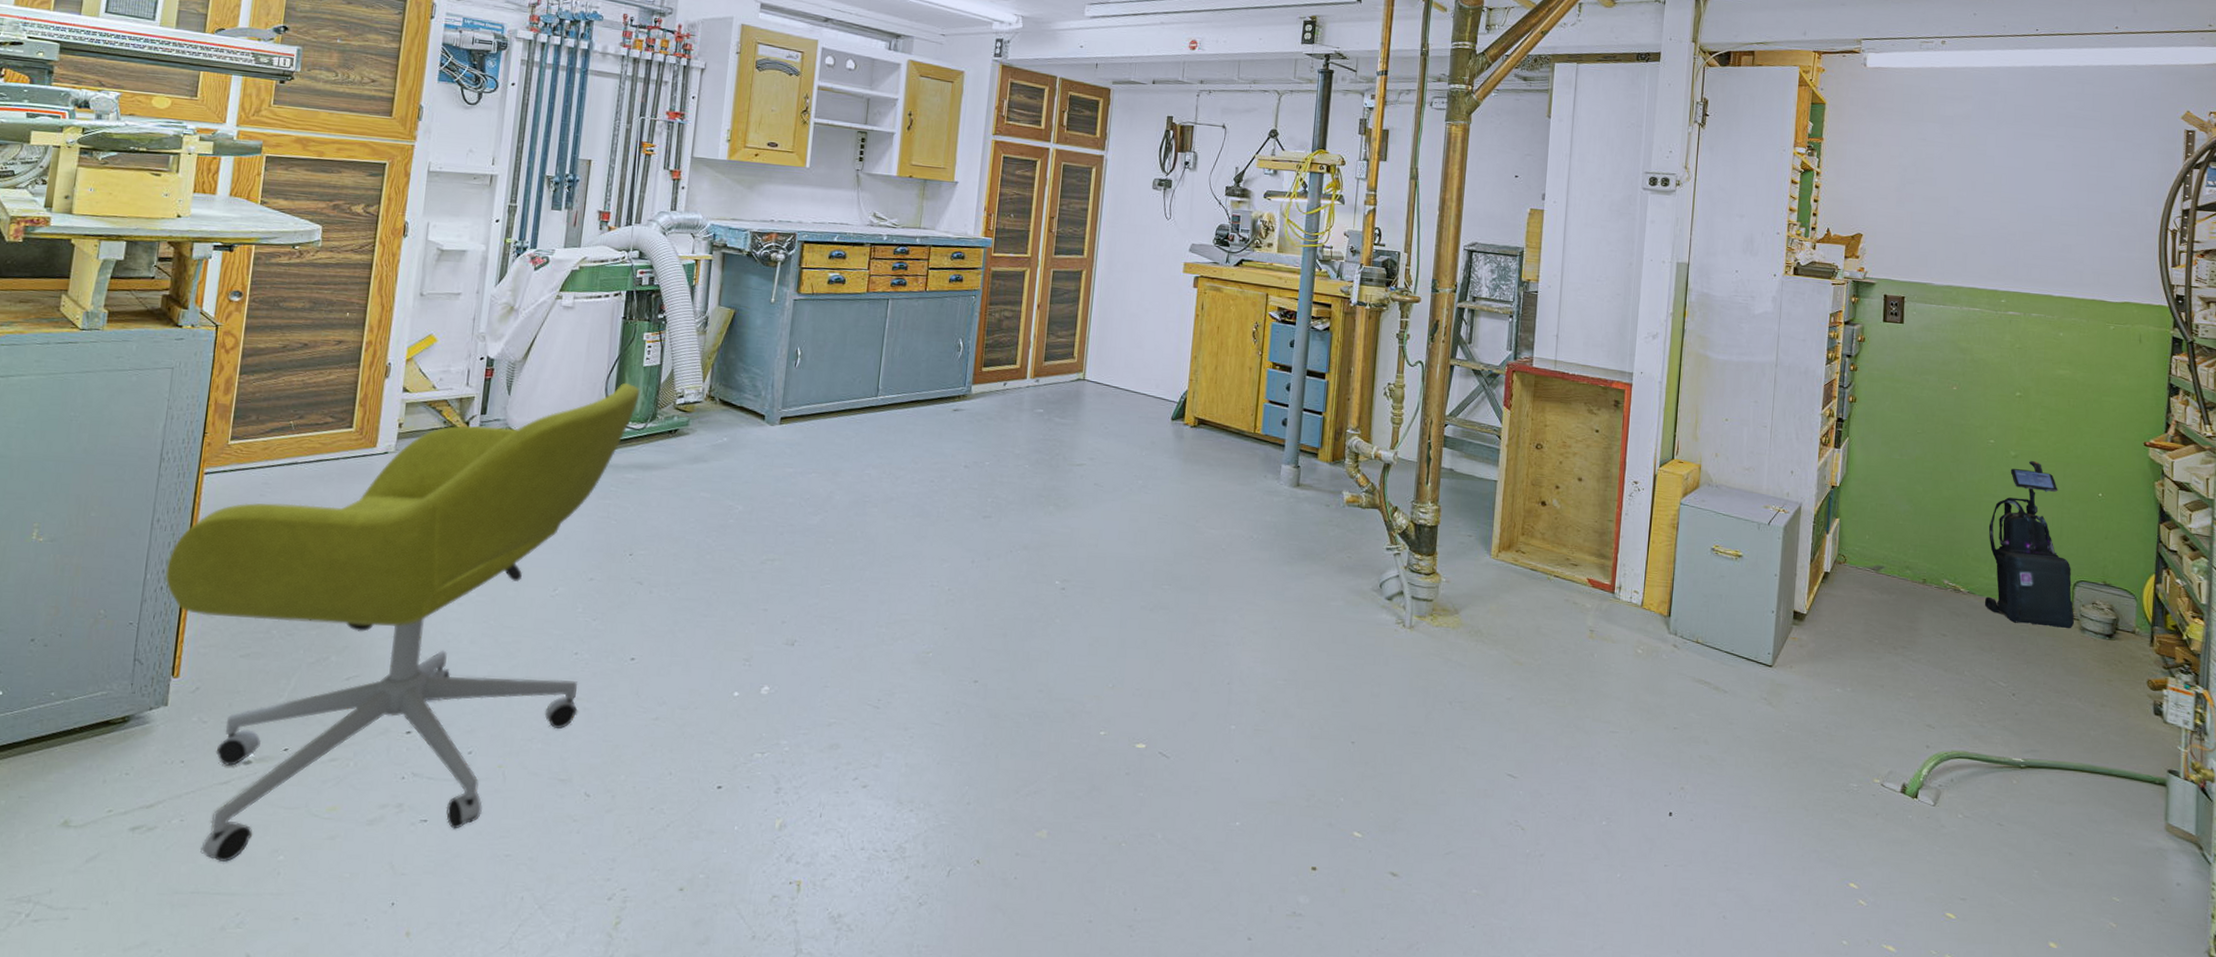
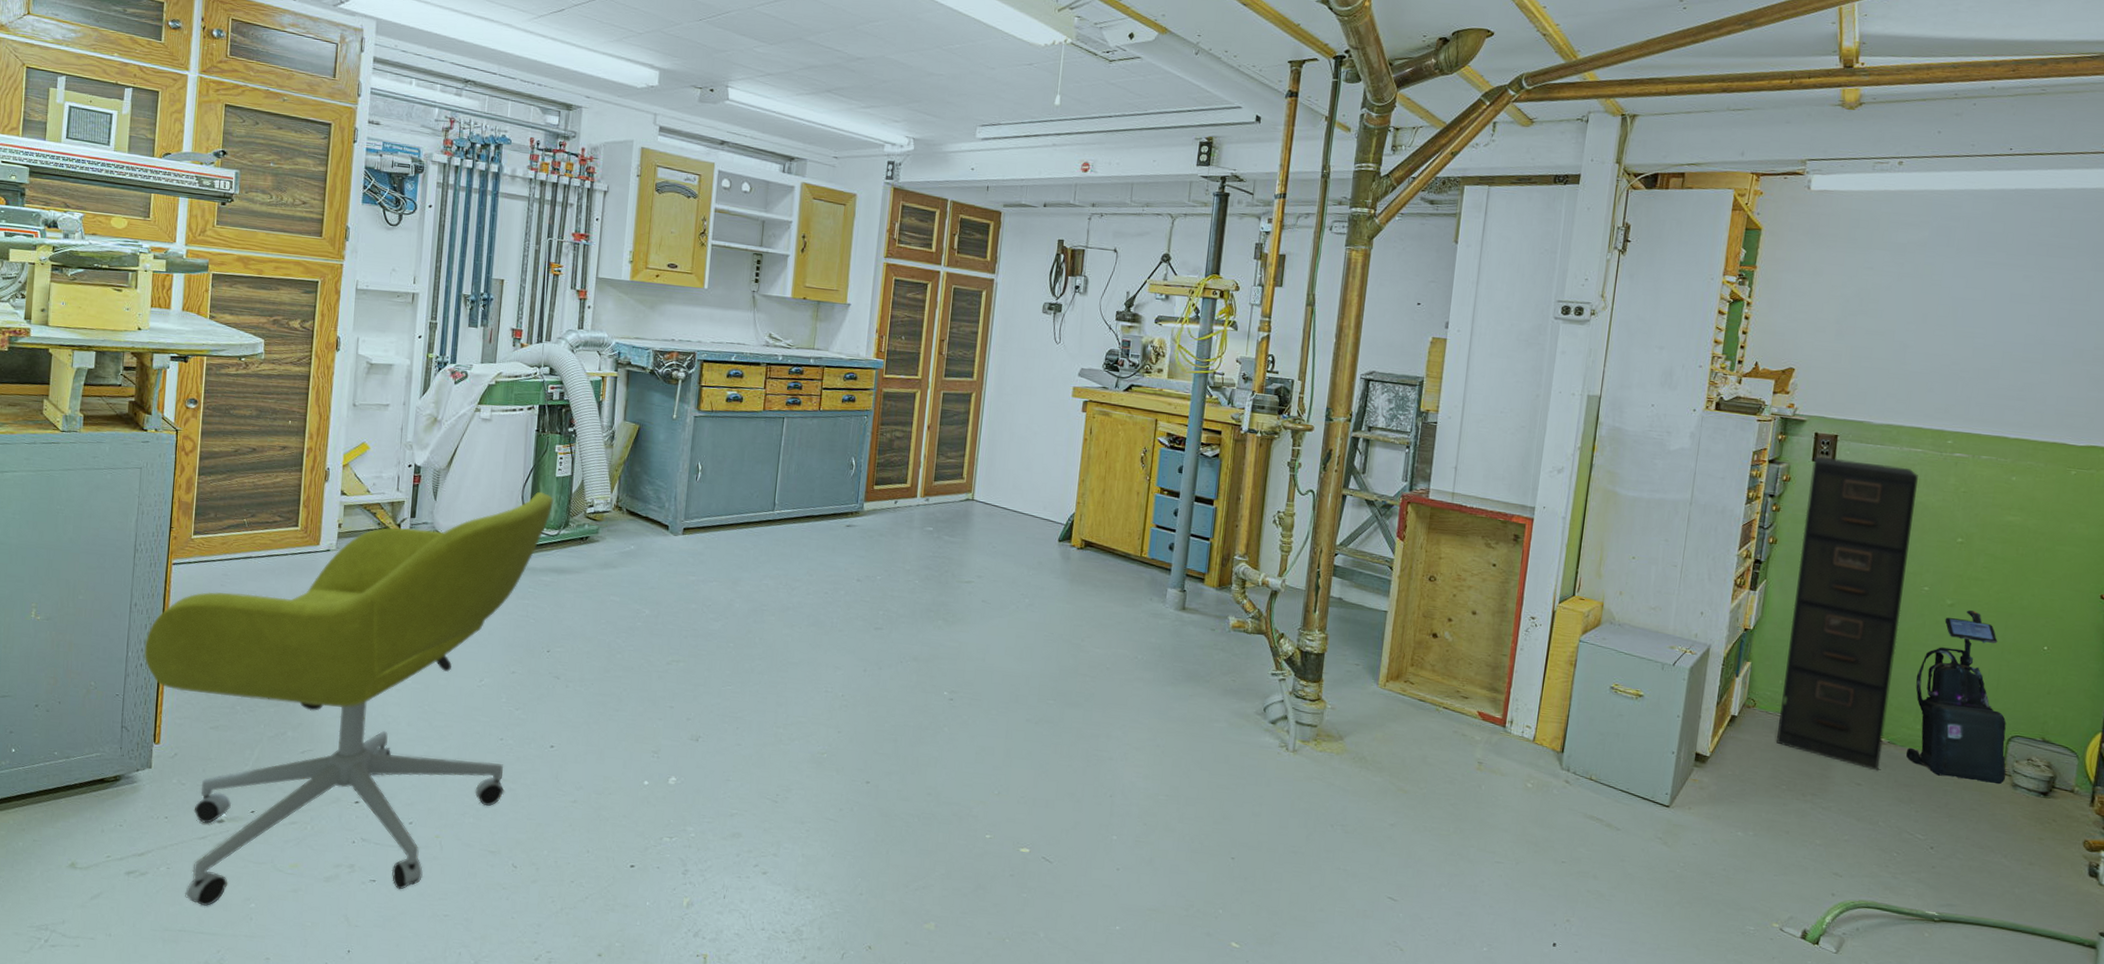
filing cabinet: none [1867,317,1978,621] -> present [1776,456,1918,771]

